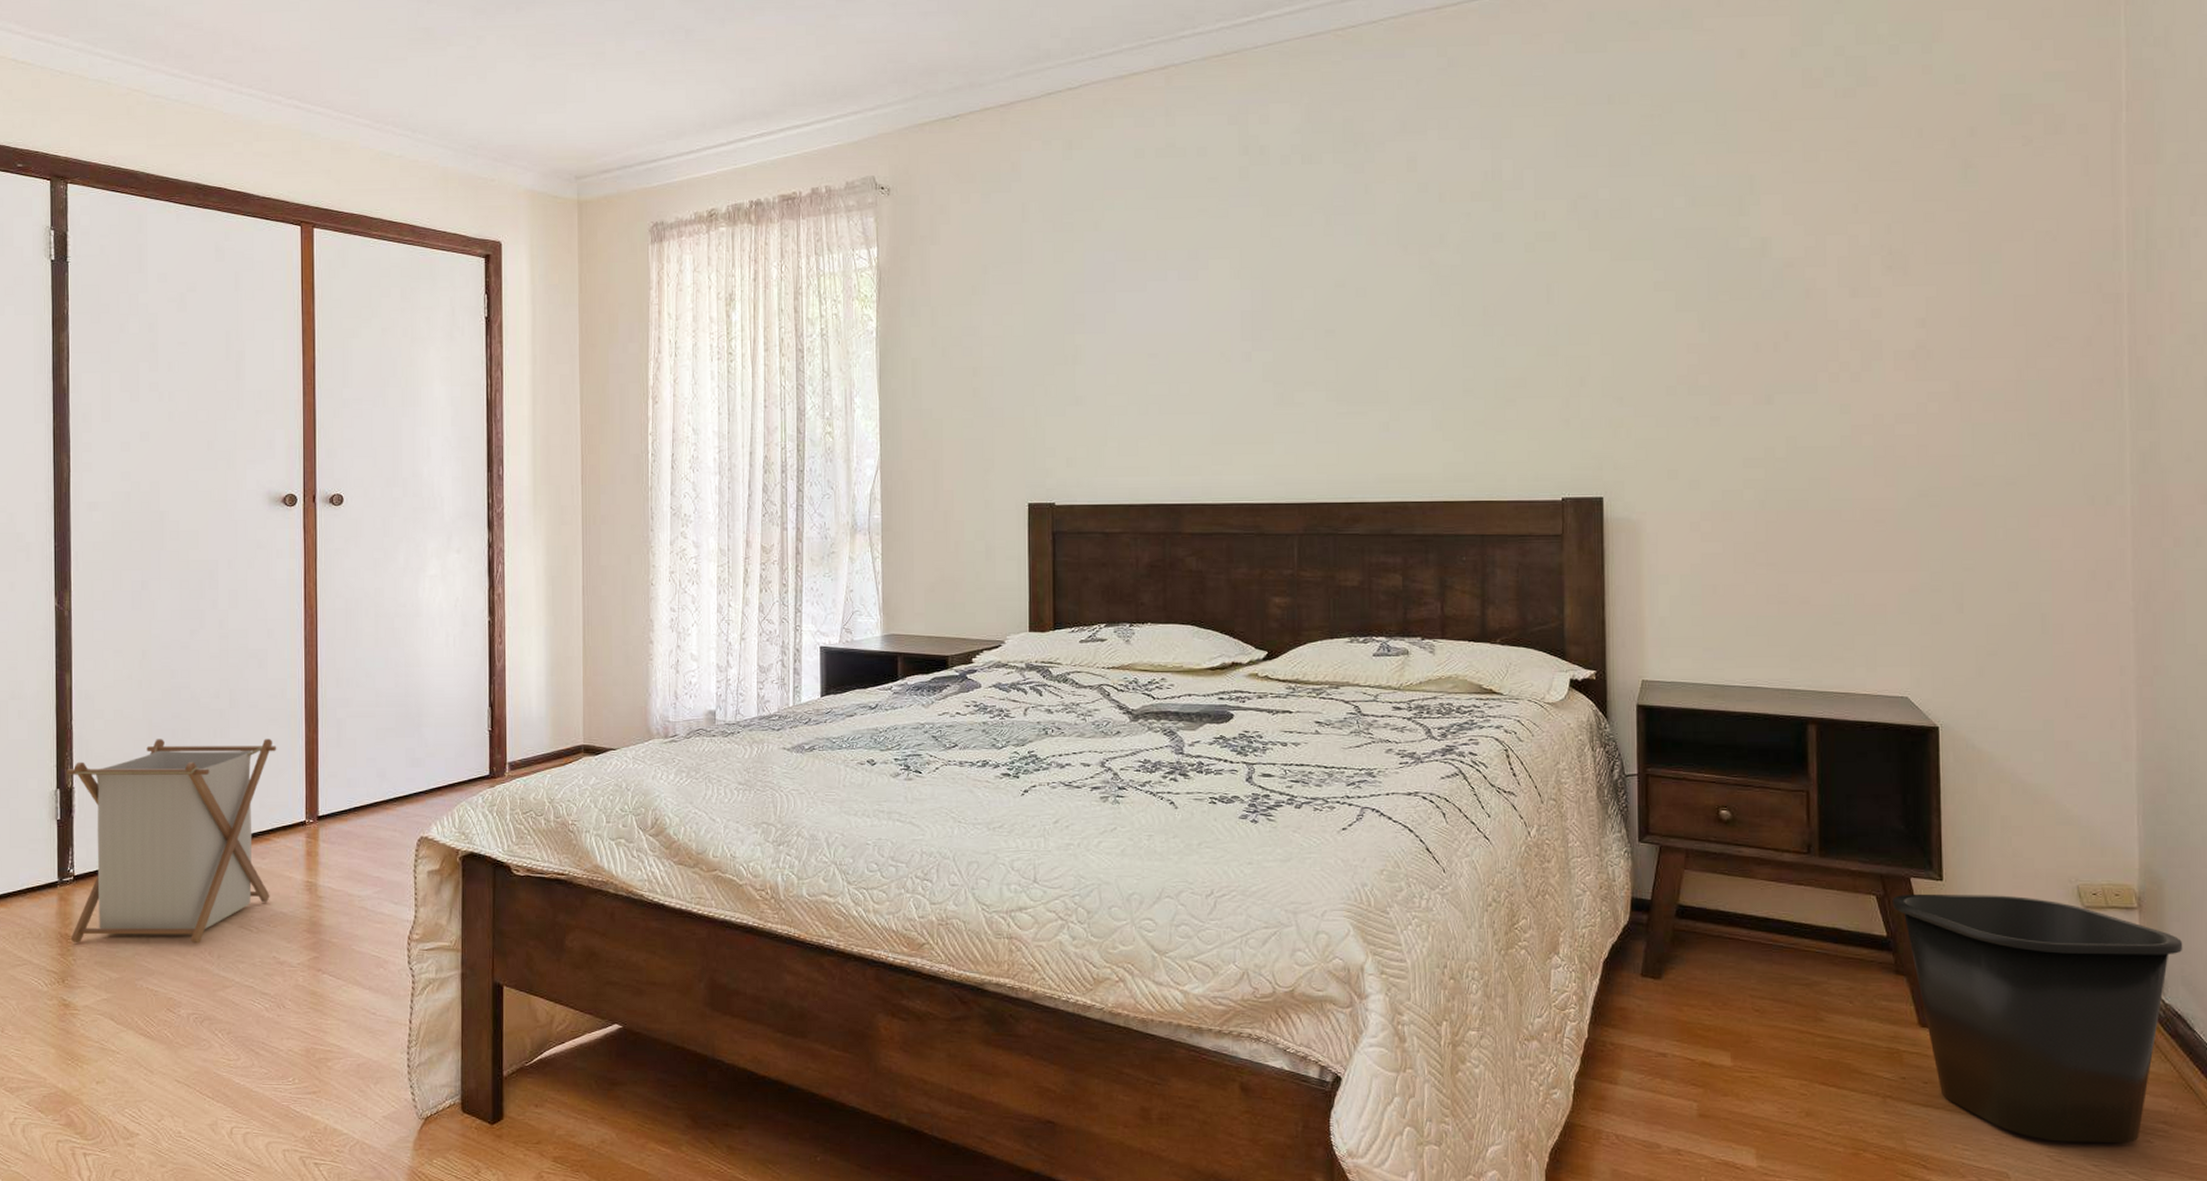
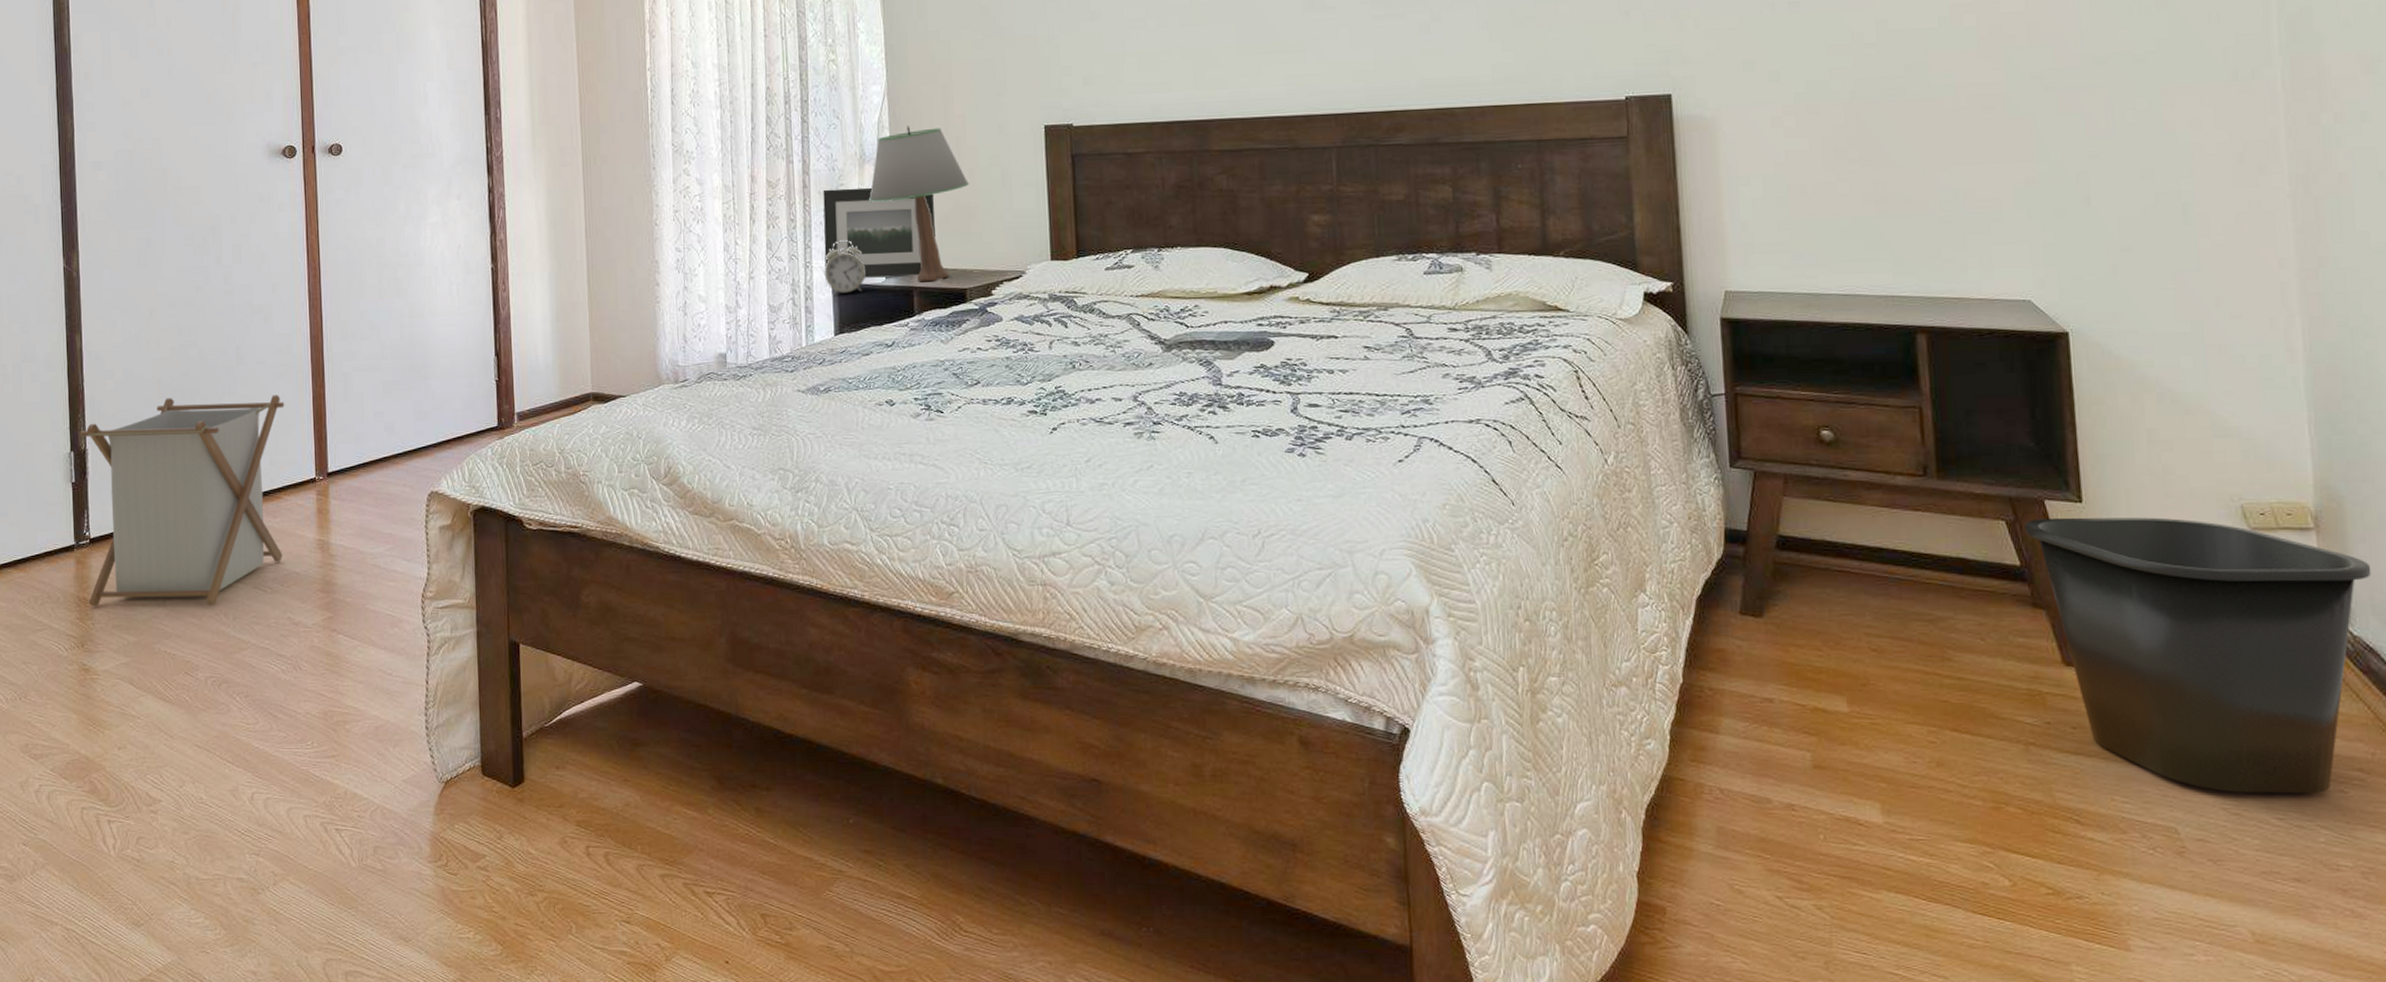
alarm clock: none [813,606,854,658] -> present [824,240,867,295]
picture frame: none [814,556,922,643] -> present [823,187,935,278]
table lamp: none [859,498,955,649] -> present [869,125,969,282]

